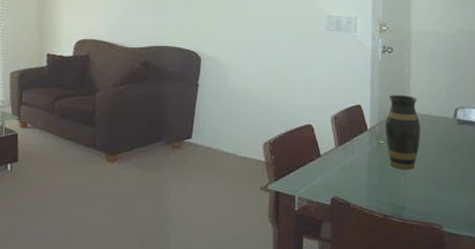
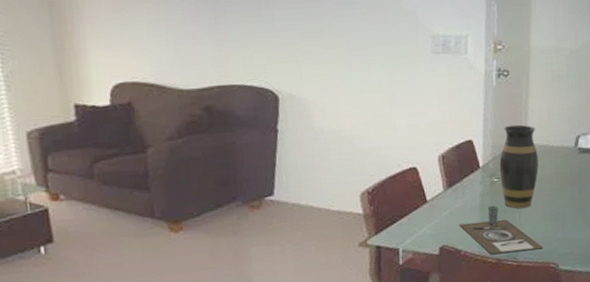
place setting: none [349,164,427,210] -> present [459,205,543,254]

